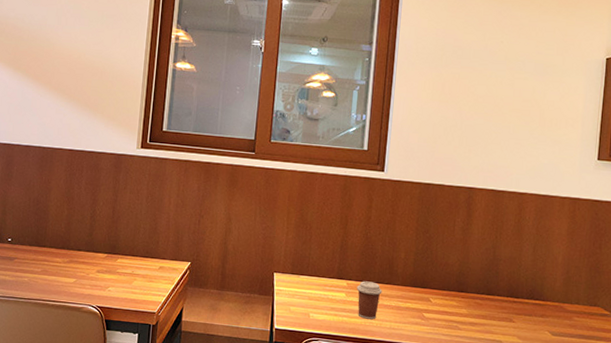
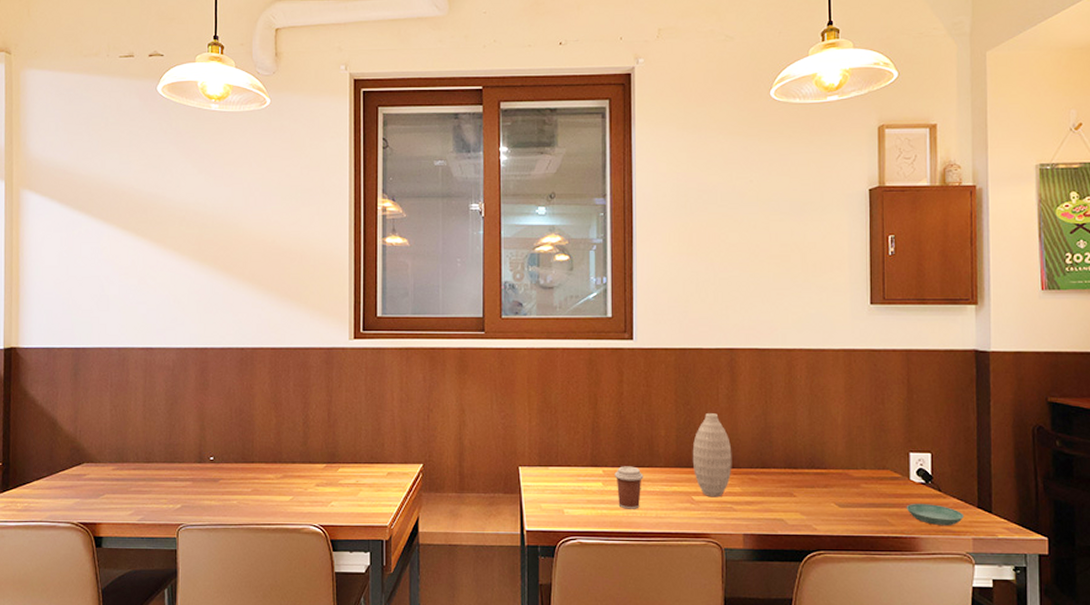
vase: none [426,242,462,317] -> present [692,413,732,498]

